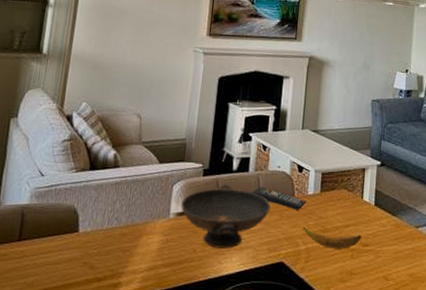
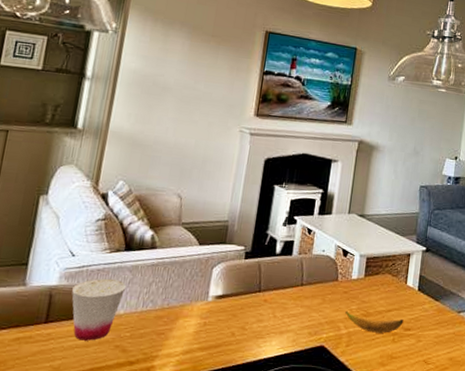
cup: none [42,197,93,258] -> present [71,278,127,341]
decorative bowl: present [181,184,271,249] -> none [220,267,314,332]
remote control: present [251,187,306,210] -> none [293,271,350,294]

